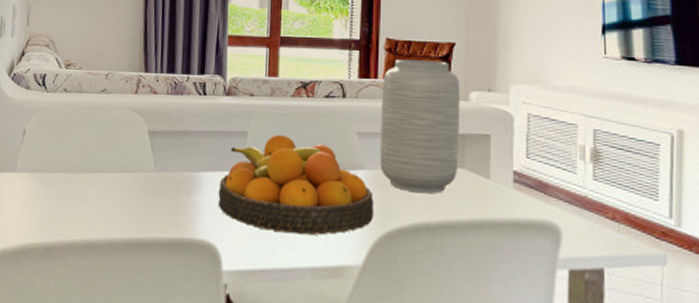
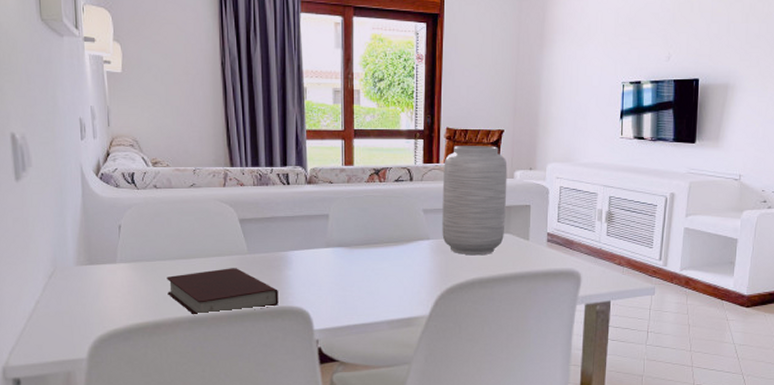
book: none [64,186,185,241] -> present [167,268,279,316]
fruit bowl: present [218,134,373,236] -> none [306,215,437,296]

